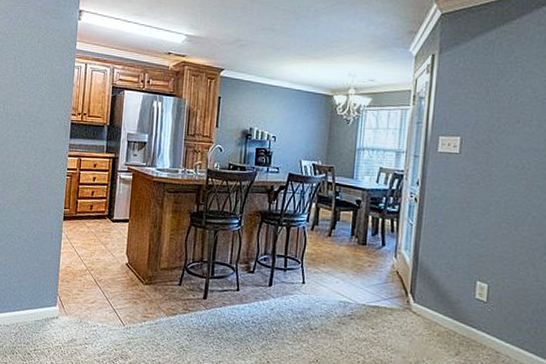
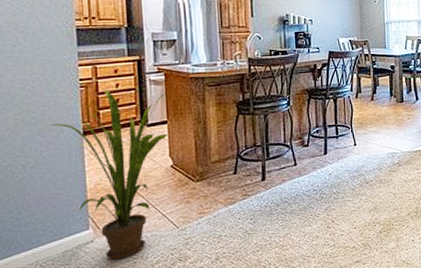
house plant: none [41,180,131,341] -> present [49,89,168,260]

